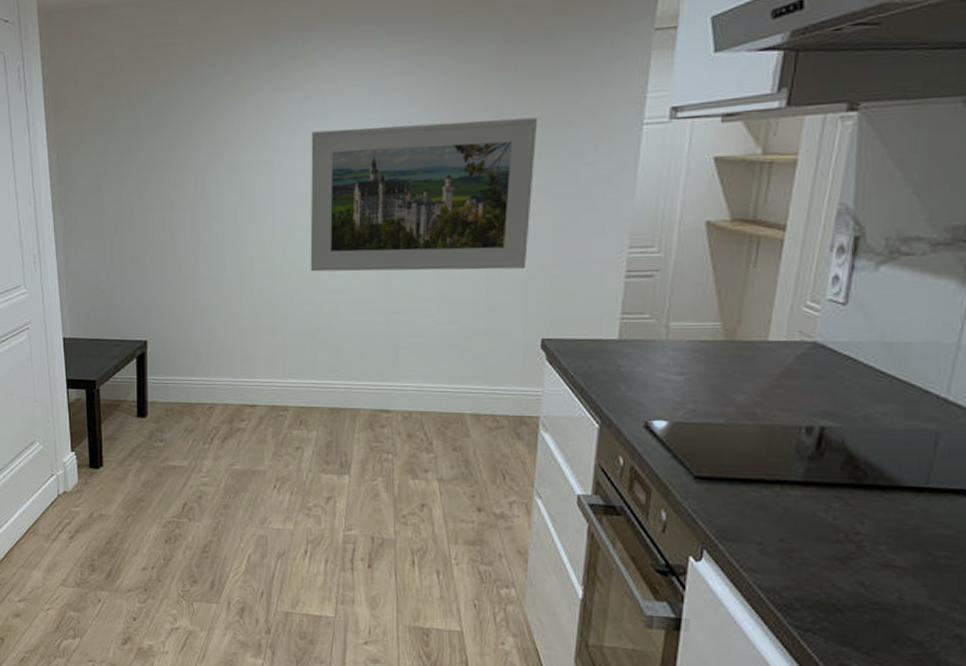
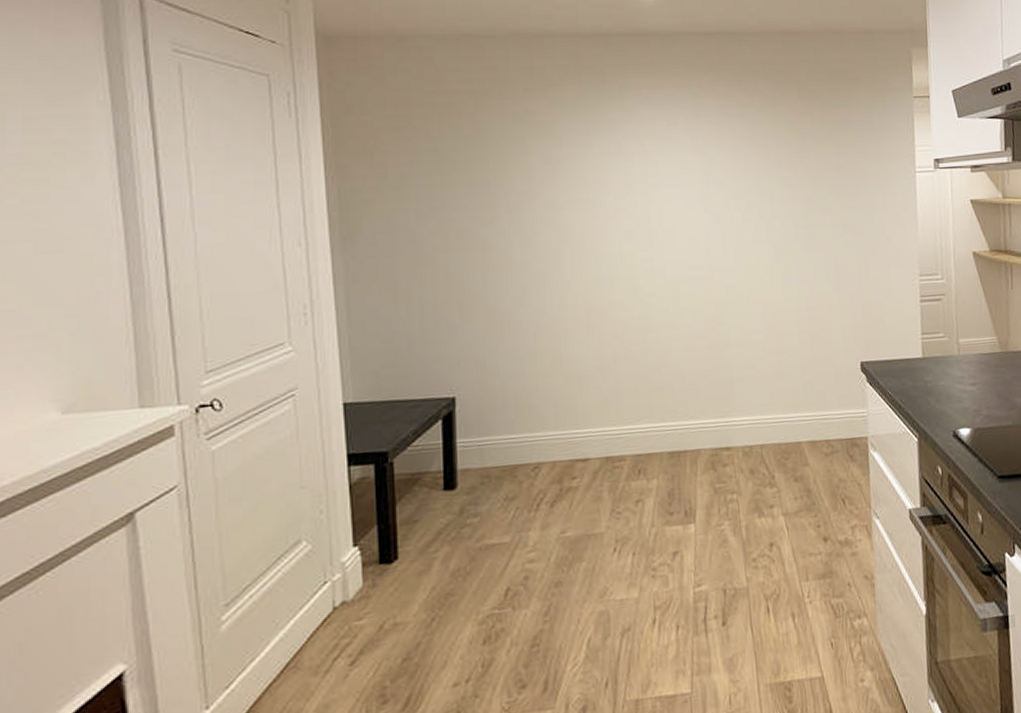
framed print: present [310,117,538,272] -> none [632,164,840,310]

